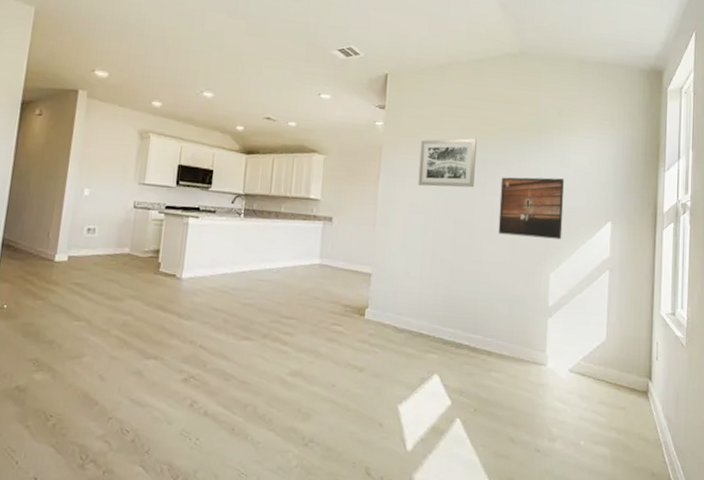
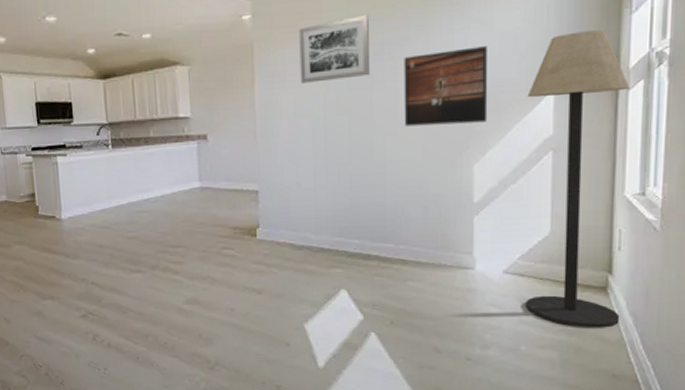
floor lamp: none [585,178,664,429] -> present [525,30,630,328]

